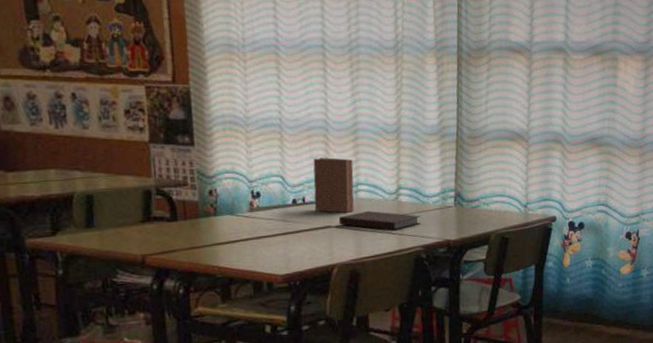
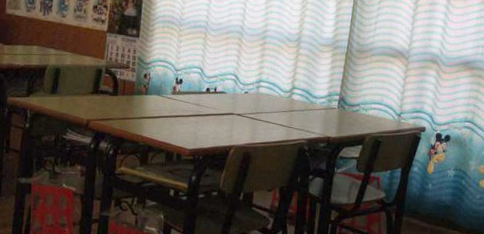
book: present [313,157,354,213] -> none [223,56,259,104]
notebook: present [338,210,421,231] -> none [240,104,308,124]

